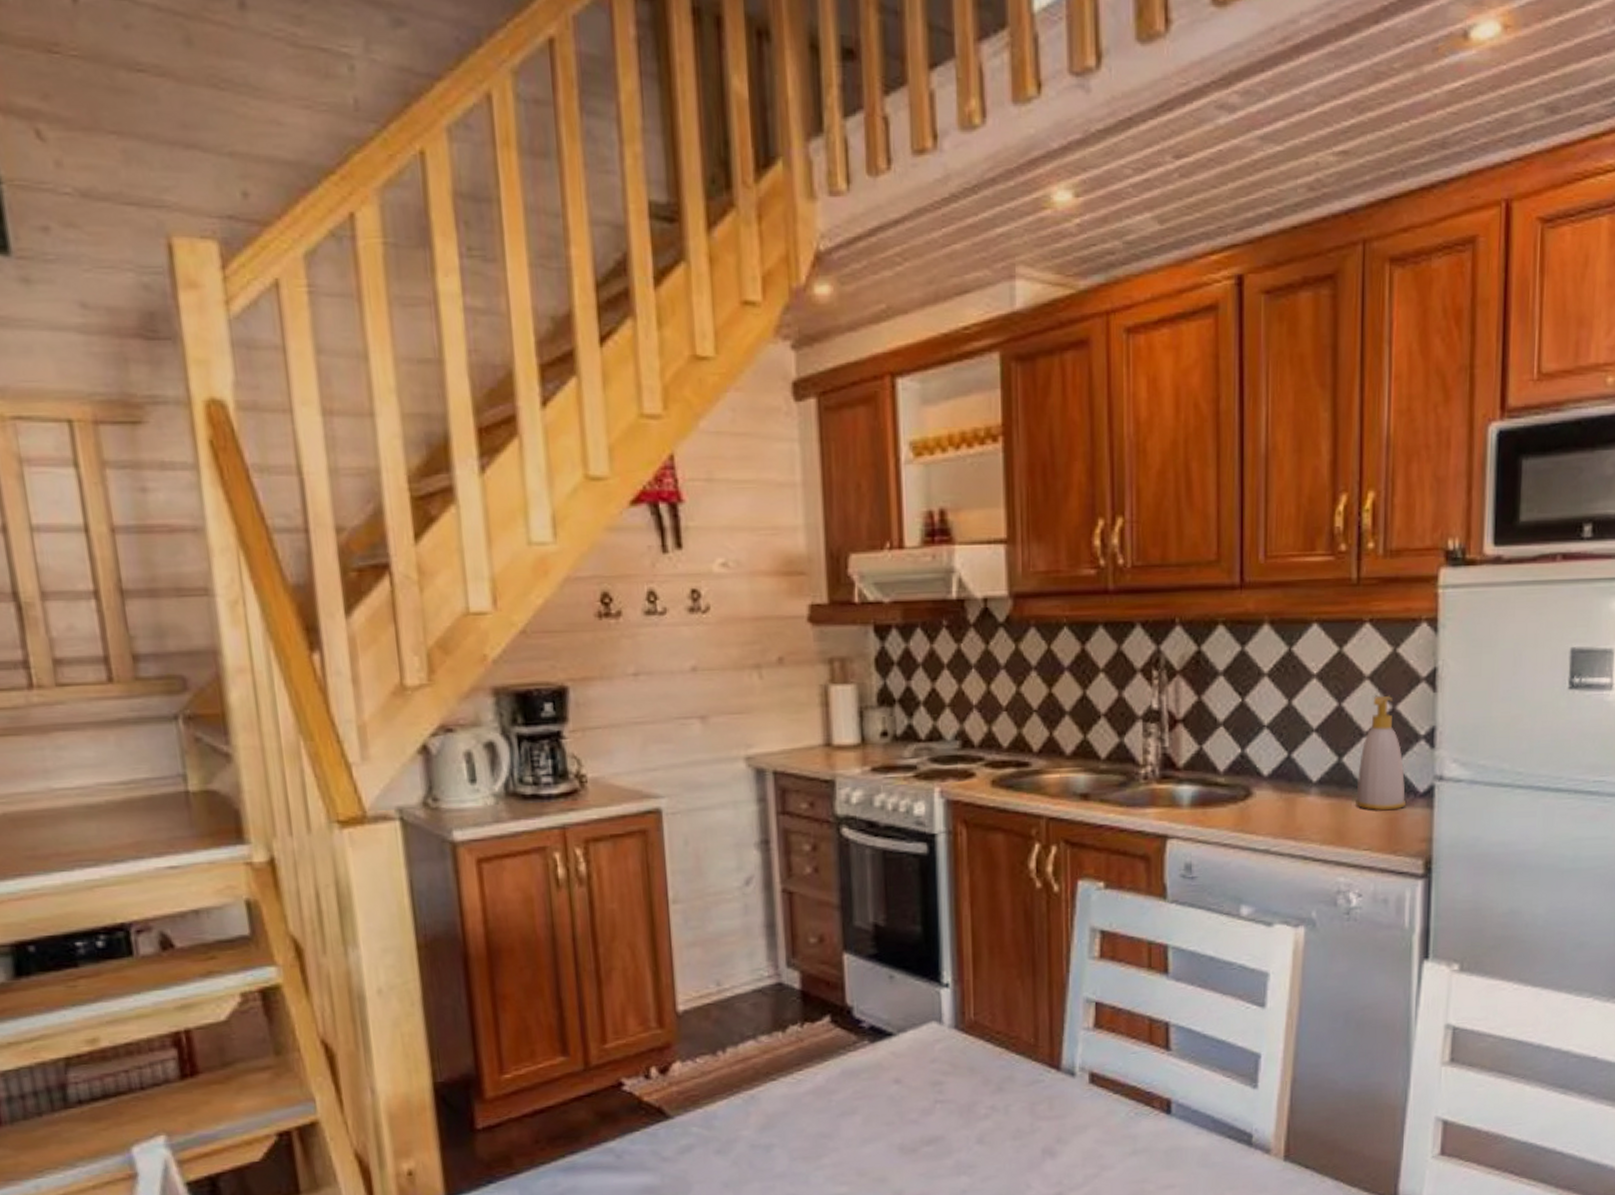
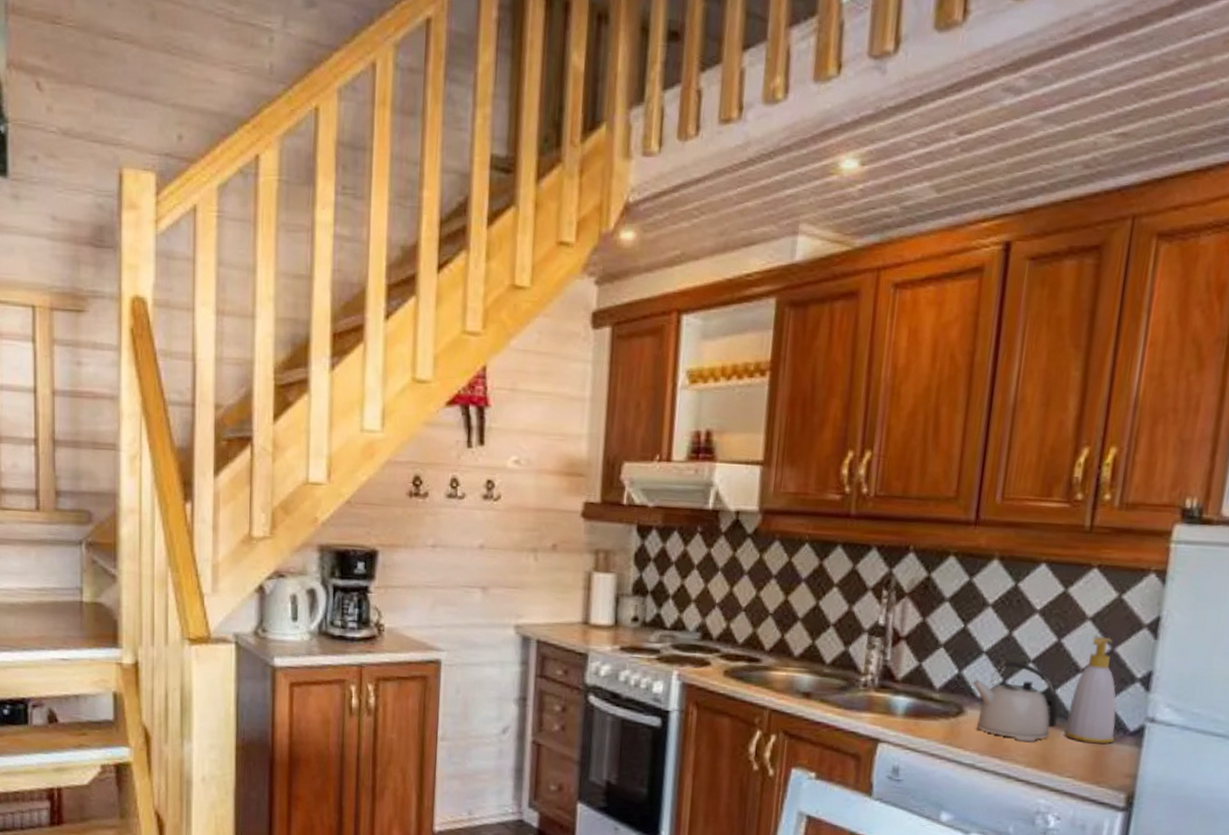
kettle: none [1257,731,1347,818] -> present [972,659,1059,742]

